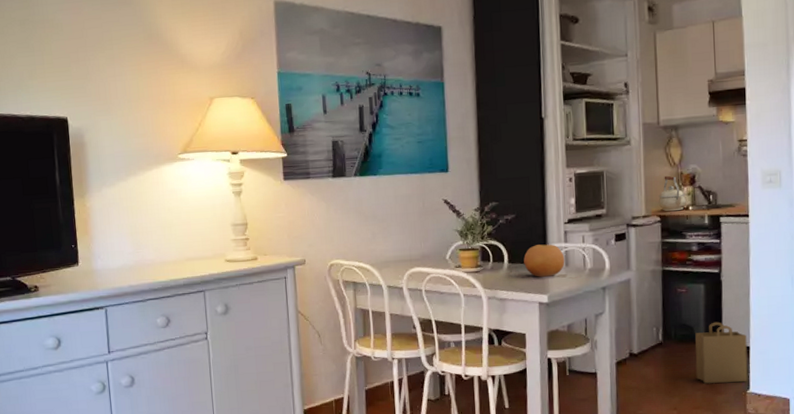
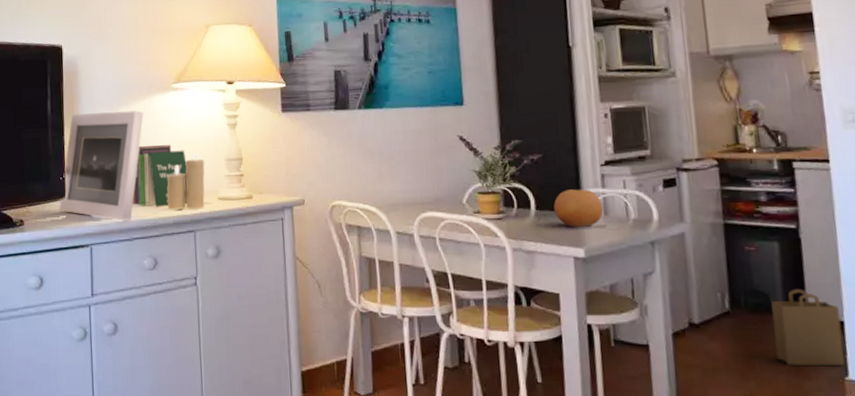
picture frame: none [73,180,152,284] -> present [59,110,144,221]
books: none [143,212,197,270] -> present [132,145,188,207]
candle: none [176,219,213,273] -> present [167,153,205,210]
kettle: present [658,175,687,212] -> none [713,112,750,155]

